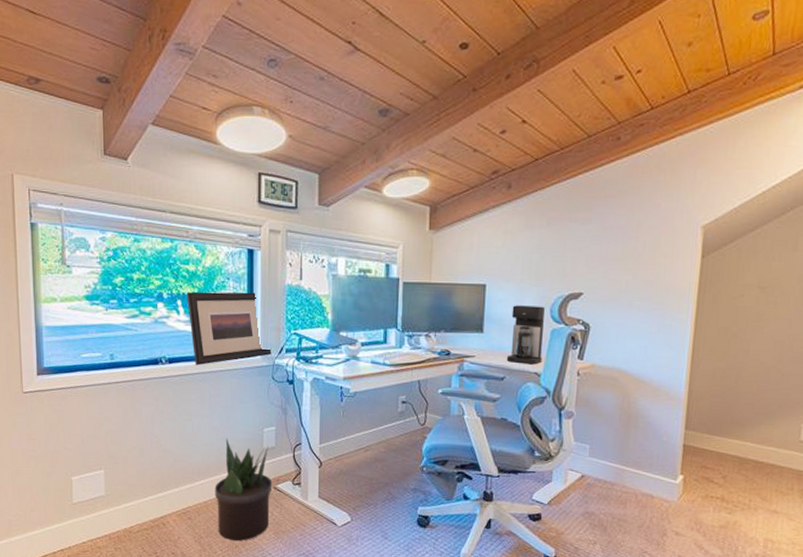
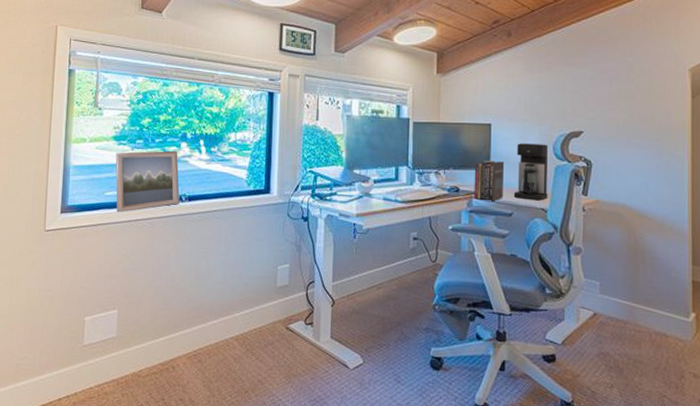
picture frame: none [89,311,159,375] -> present [115,150,180,213]
picture frame: present [186,291,272,366] -> none [209,132,288,203]
planter: present [214,439,273,541] -> none [226,277,285,385]
books: none [465,322,498,365] -> present [474,160,504,201]

